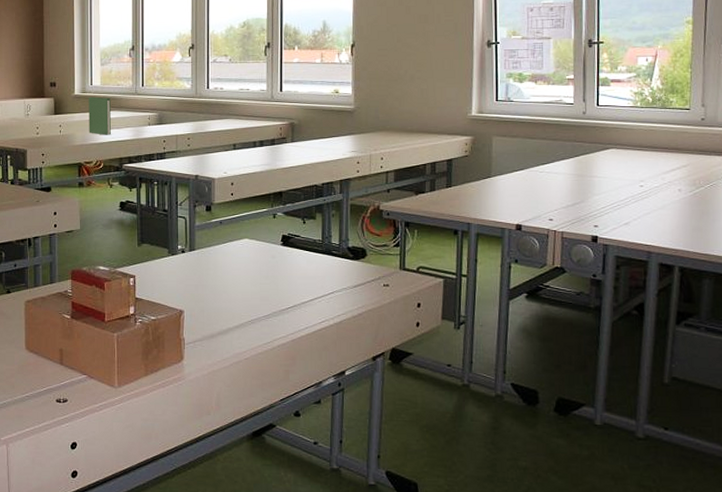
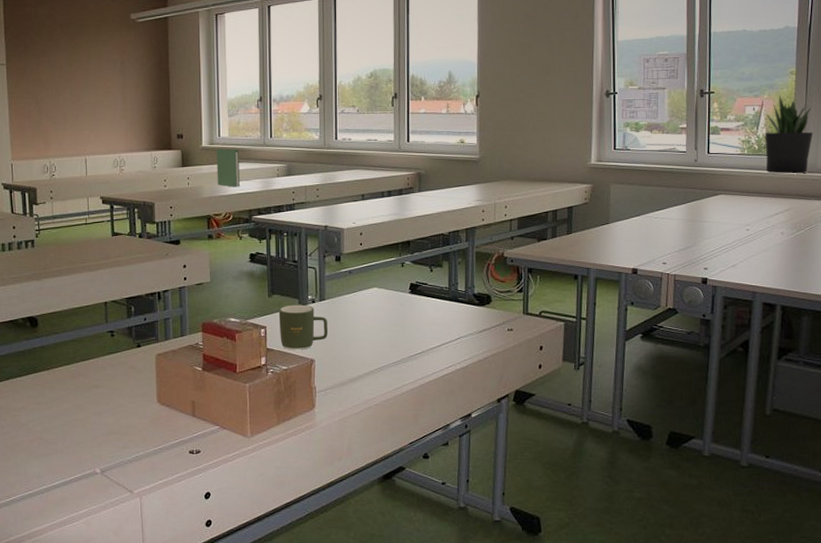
mug: none [148,254,198,300] -> present [278,304,329,350]
planter: none [659,46,713,128] -> present [764,95,813,174]

